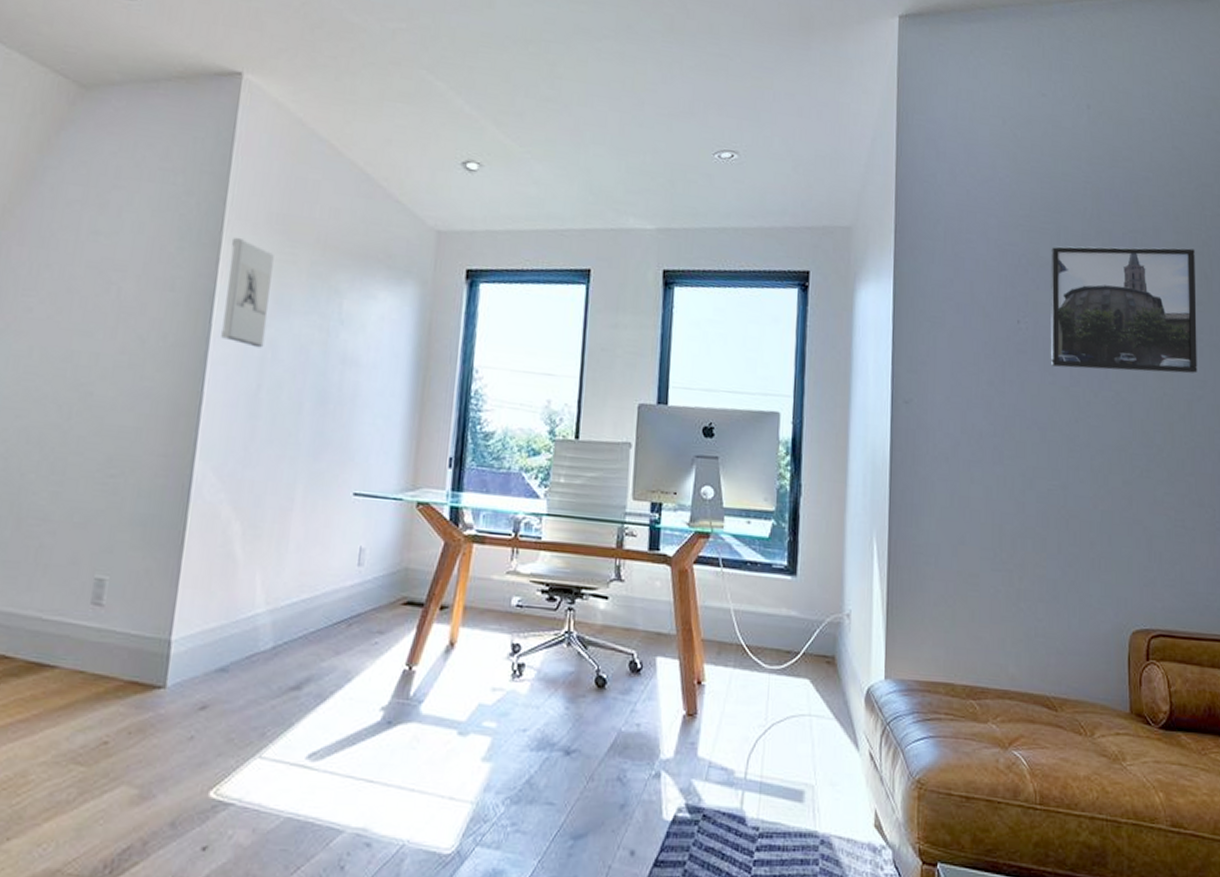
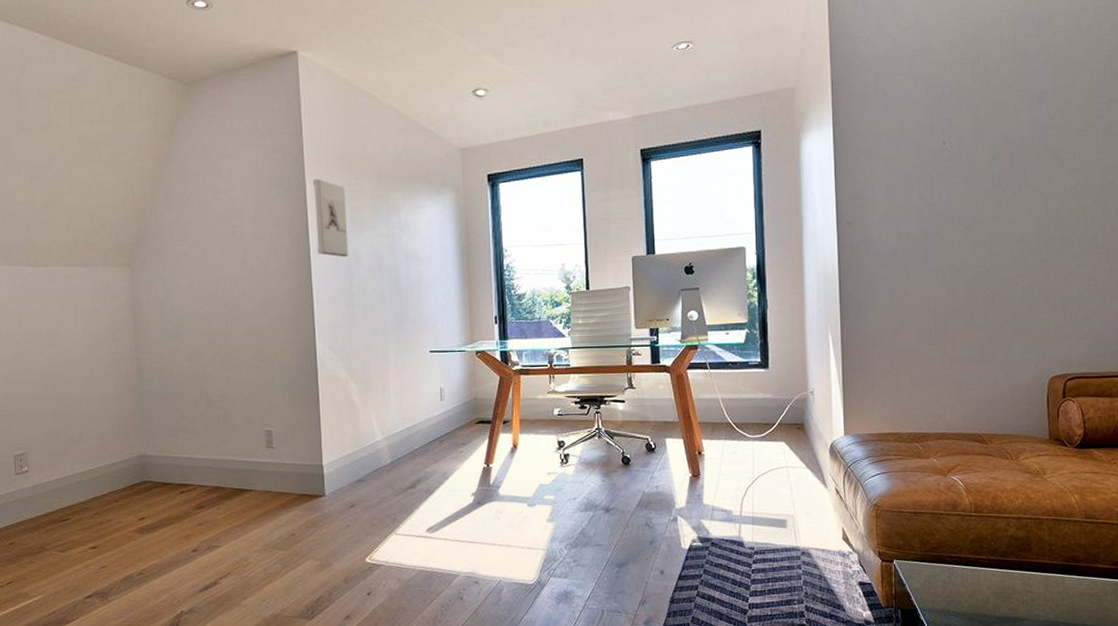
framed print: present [1050,246,1197,374] -> none [972,53,1108,176]

